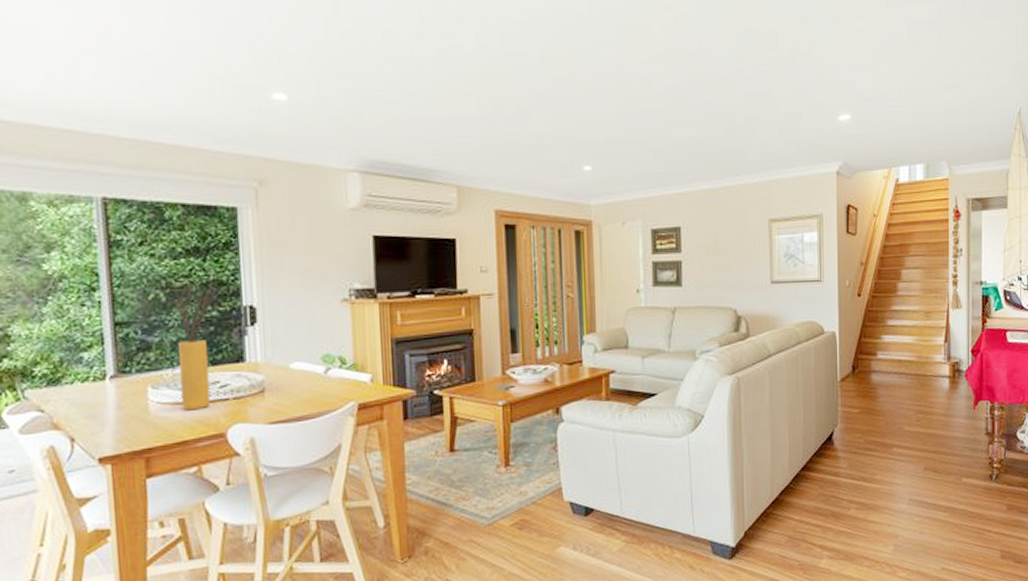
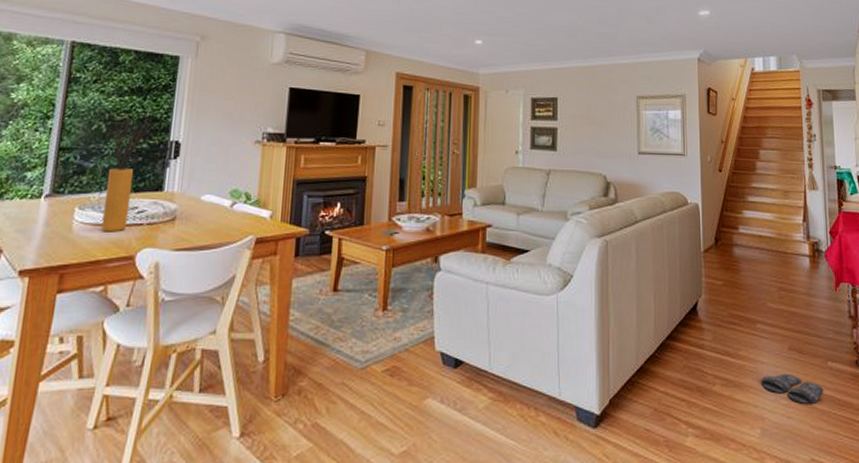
slippers: none [896,492,956,520] -> present [761,373,823,405]

